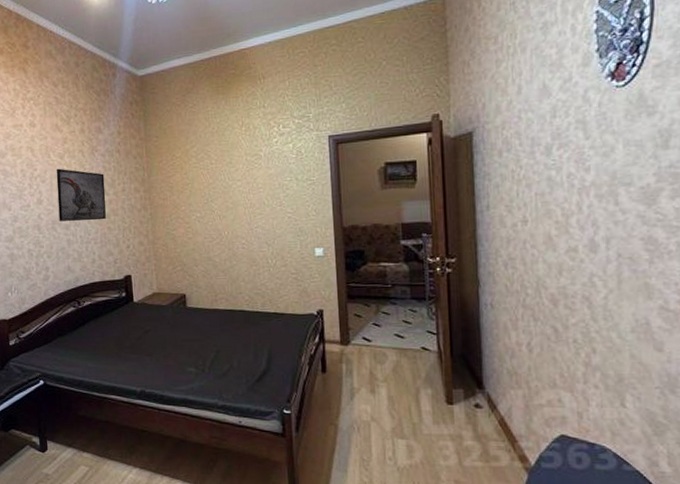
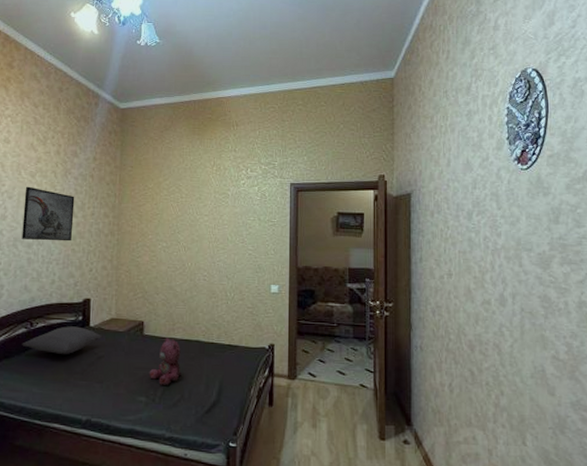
pillow: none [72,303,146,330] -> present [22,326,102,354]
teddy bear: none [196,309,228,357] -> present [149,338,181,386]

